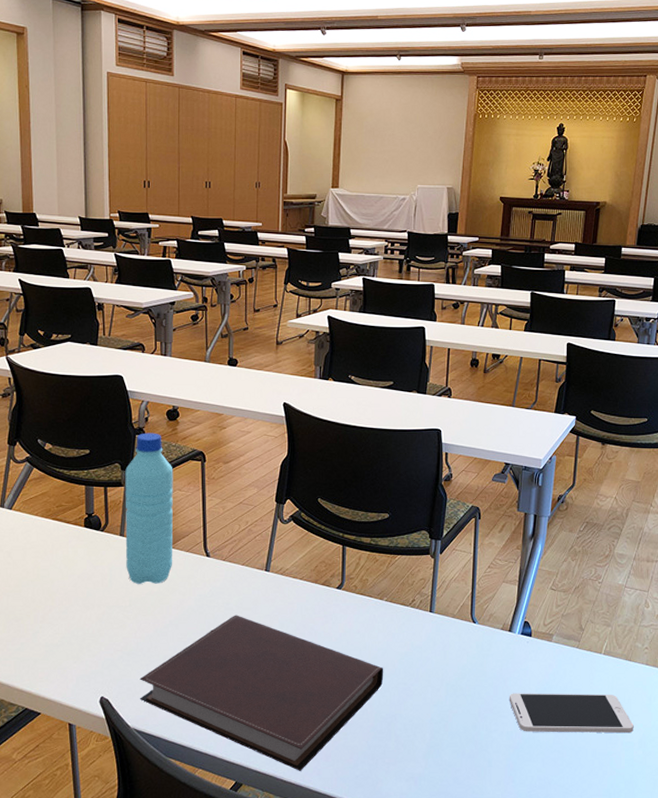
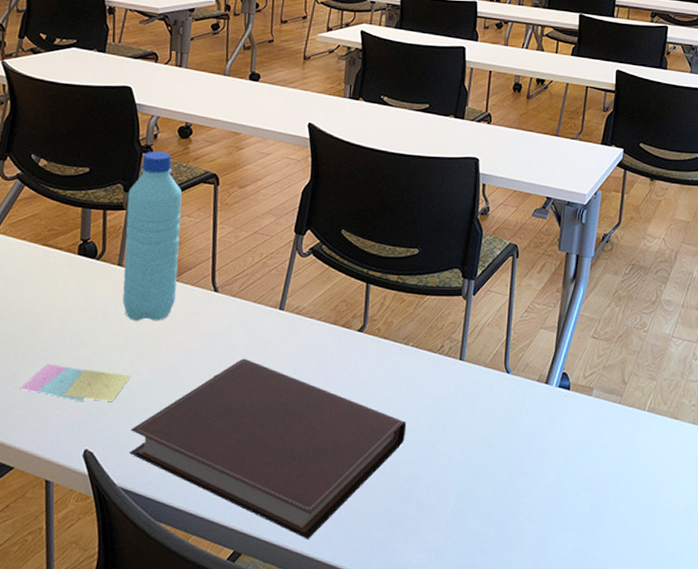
sticky notes: none [42,624,138,656] -> present [20,364,132,402]
smartphone: present [509,693,634,734] -> none [543,453,679,501]

